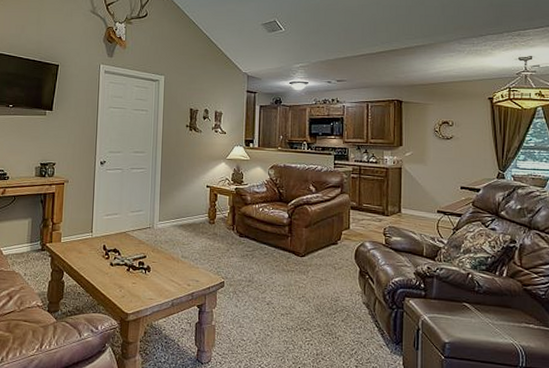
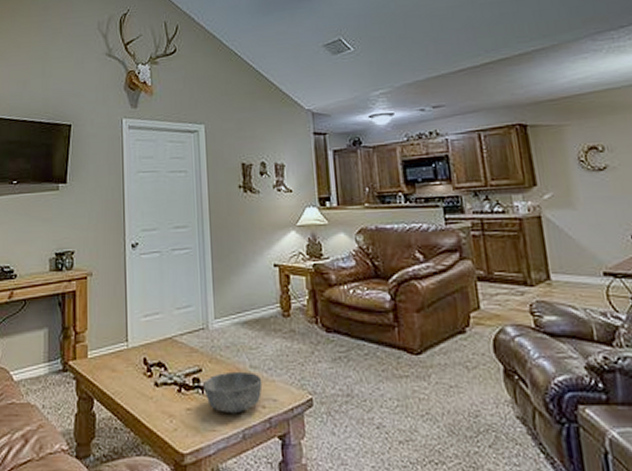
bowl: none [146,259,190,289] -> present [203,371,263,414]

